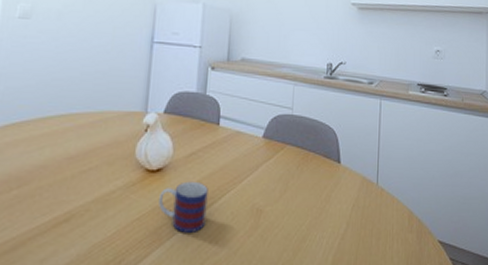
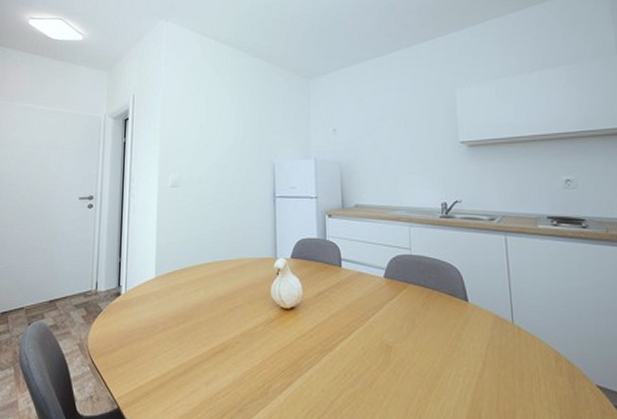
mug: present [159,181,208,233] -> none [295,318,339,365]

